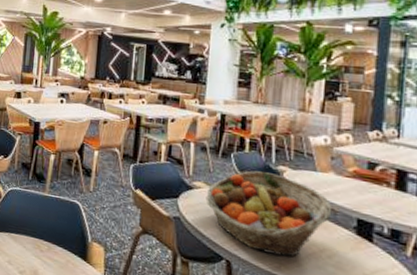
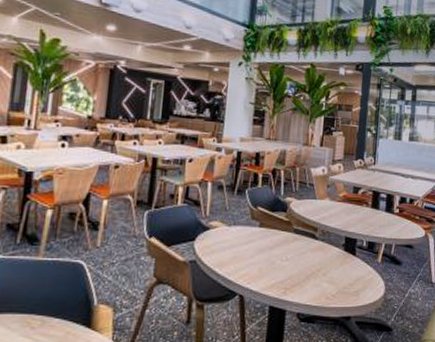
fruit basket: present [205,170,332,258] -> none [221,204,327,281]

